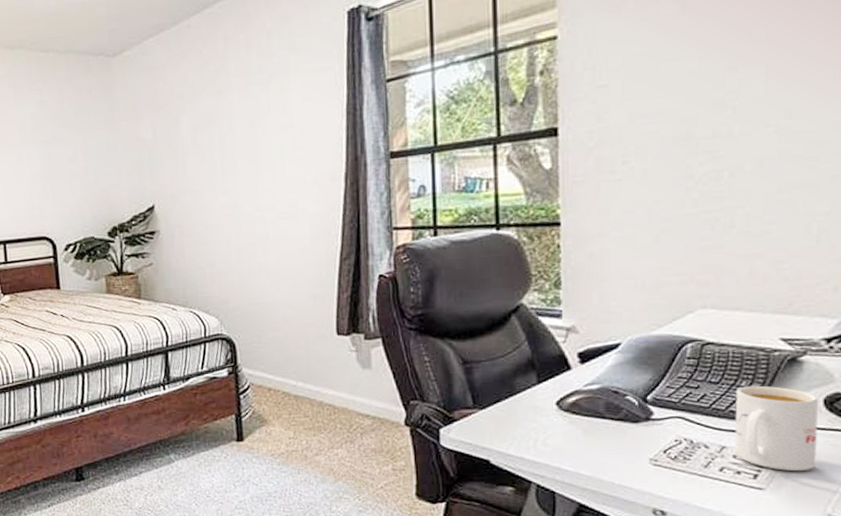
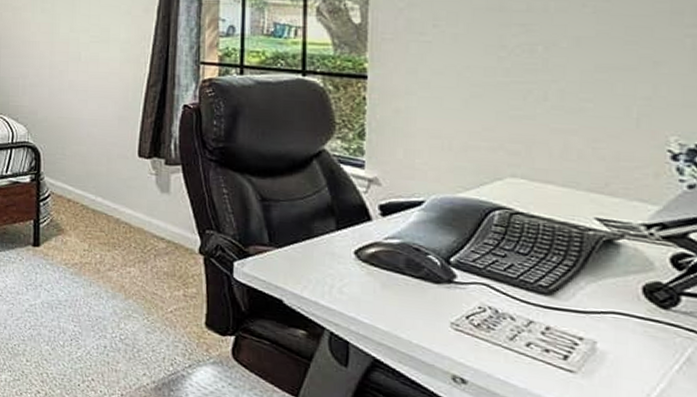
mug: present [735,385,818,471] -> none [543,261,636,360]

